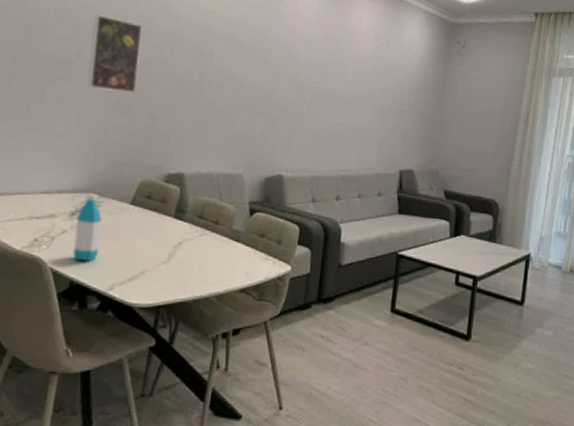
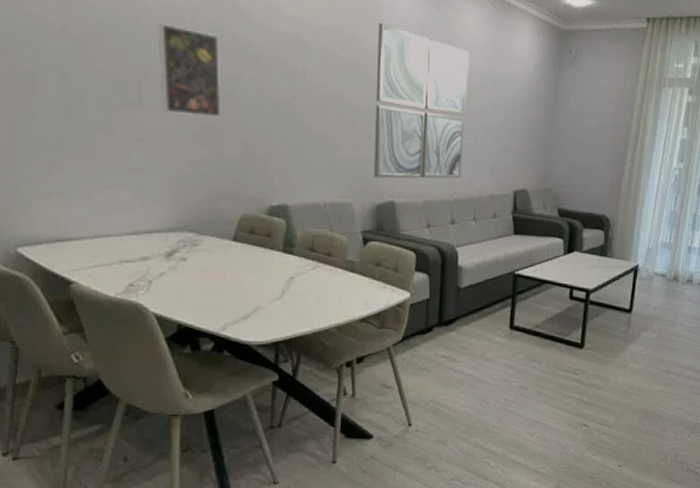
water bottle: present [73,193,102,262] -> none [174,232,205,304]
wall art: none [265,15,362,157] -> present [374,23,469,179]

